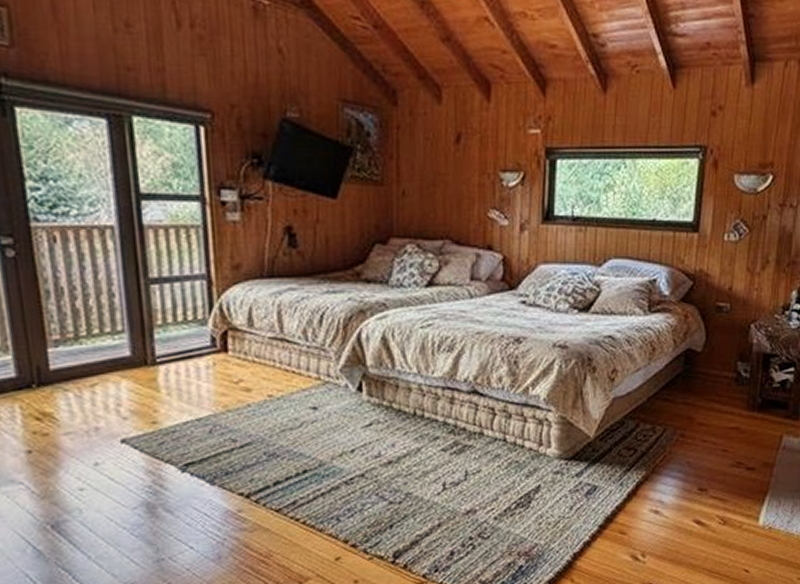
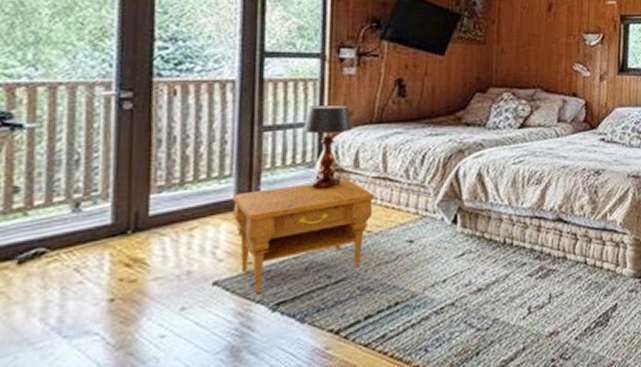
nightstand: none [127,339,272,453] -> present [232,179,374,293]
table lamp: none [190,255,243,349] -> present [302,104,353,189]

